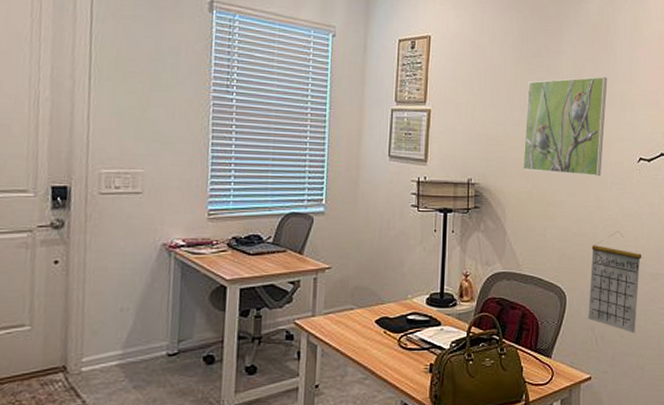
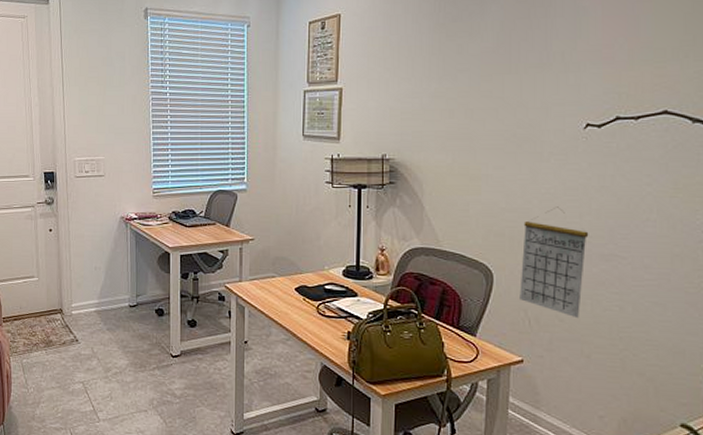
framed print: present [523,76,608,176] -> none [442,35,545,146]

